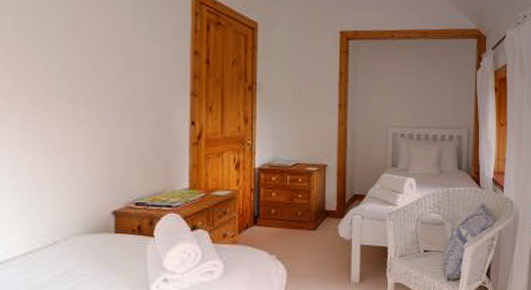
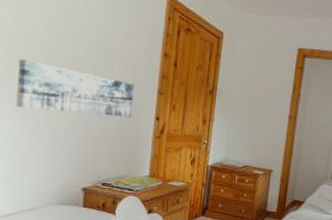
wall art: none [26,74,164,129] -> present [16,59,135,117]

